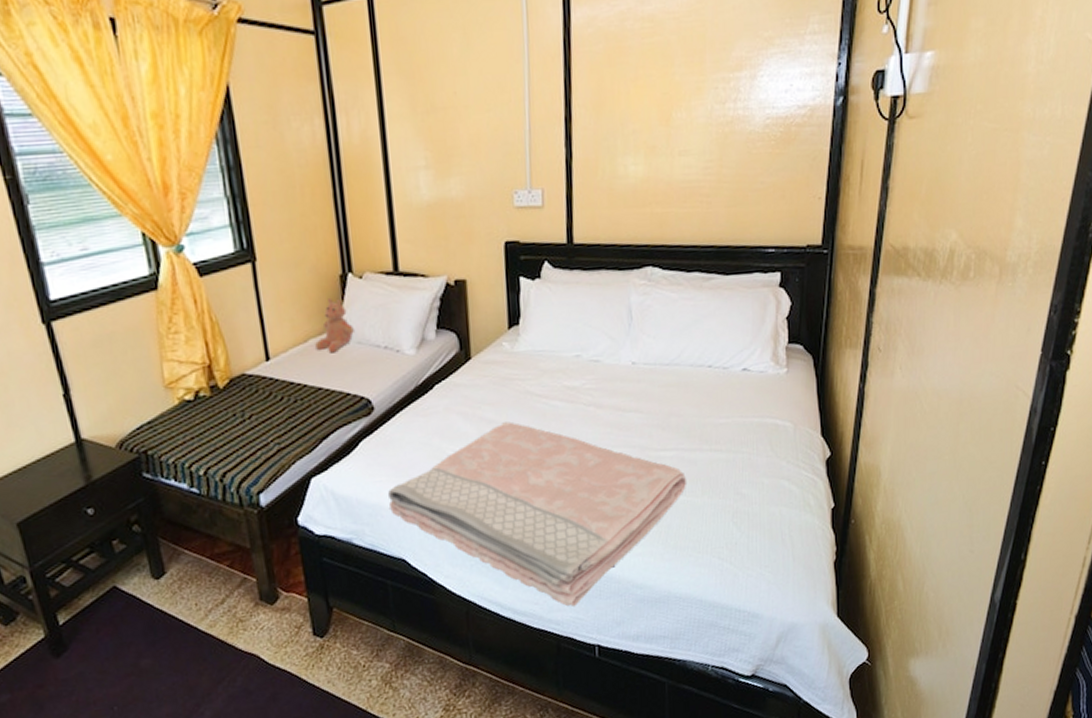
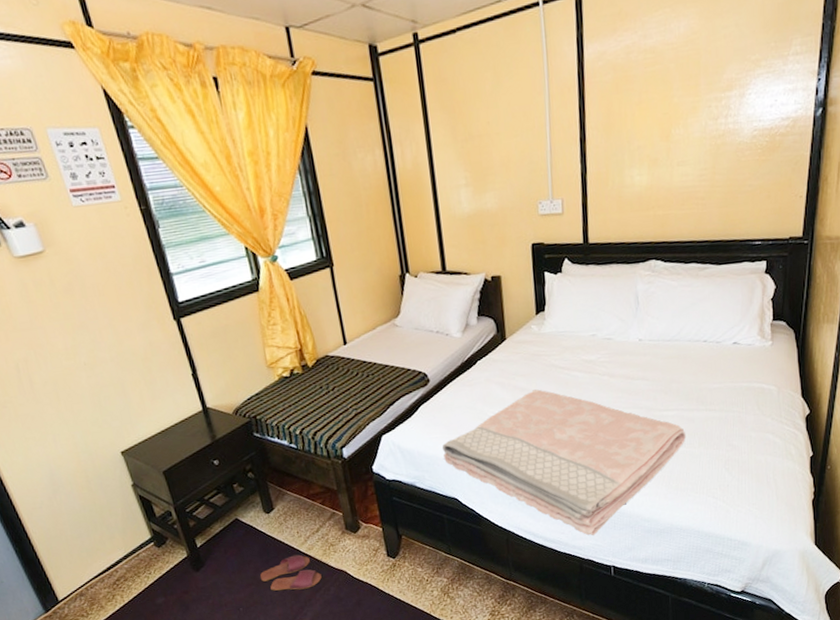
slippers: none [144,633,226,683] -> present [260,554,322,591]
stuffed animal: present [315,297,354,353] -> none [382,293,412,338]

